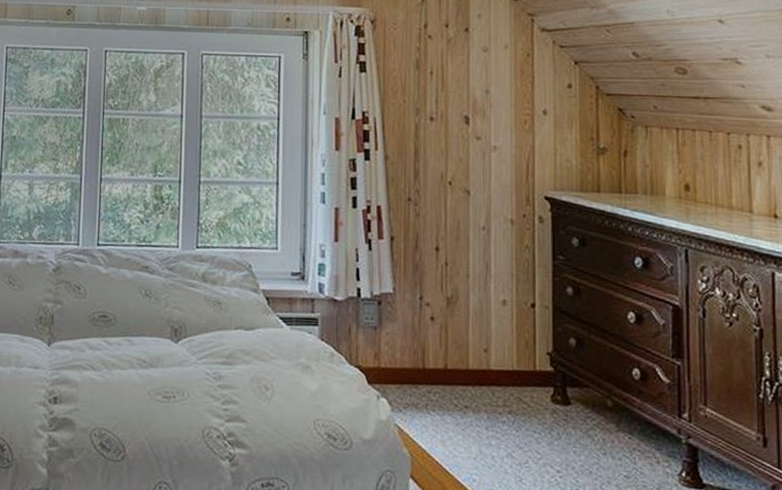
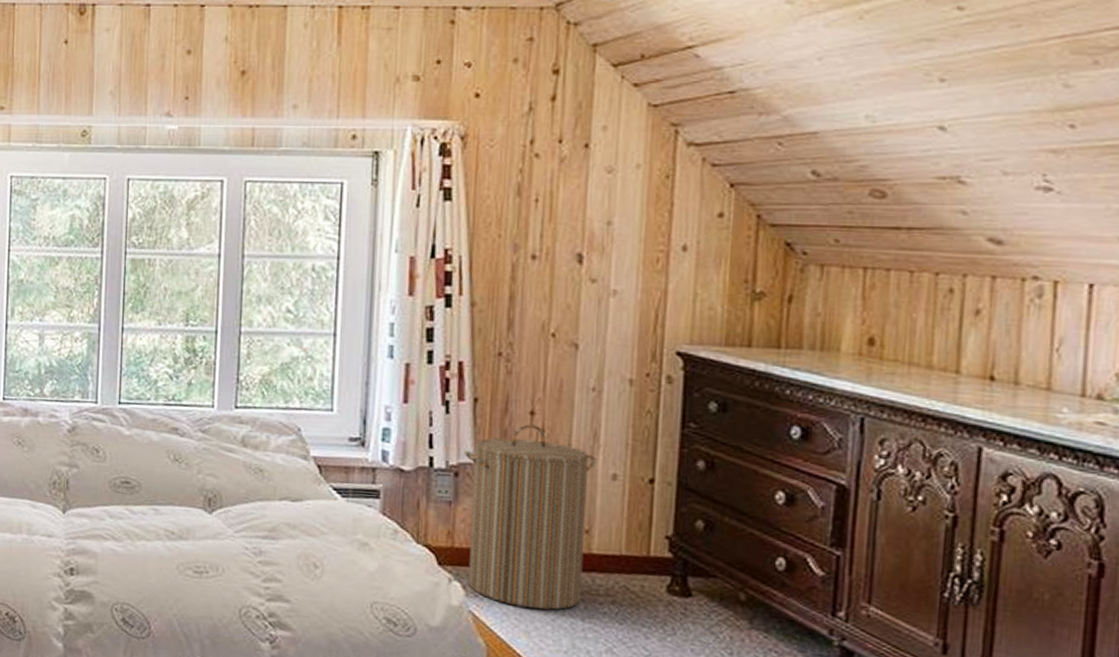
laundry hamper: none [385,258,489,421] -> present [465,424,596,610]

